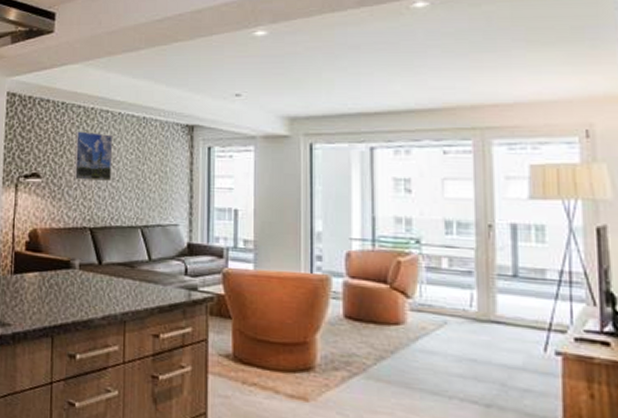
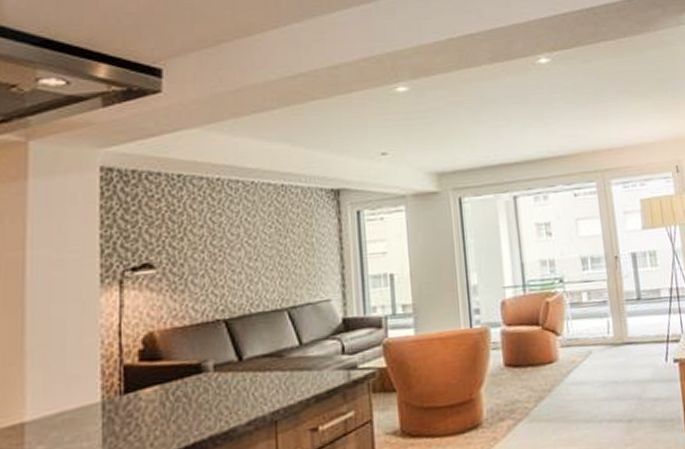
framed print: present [74,131,112,181] -> none [198,206,247,265]

